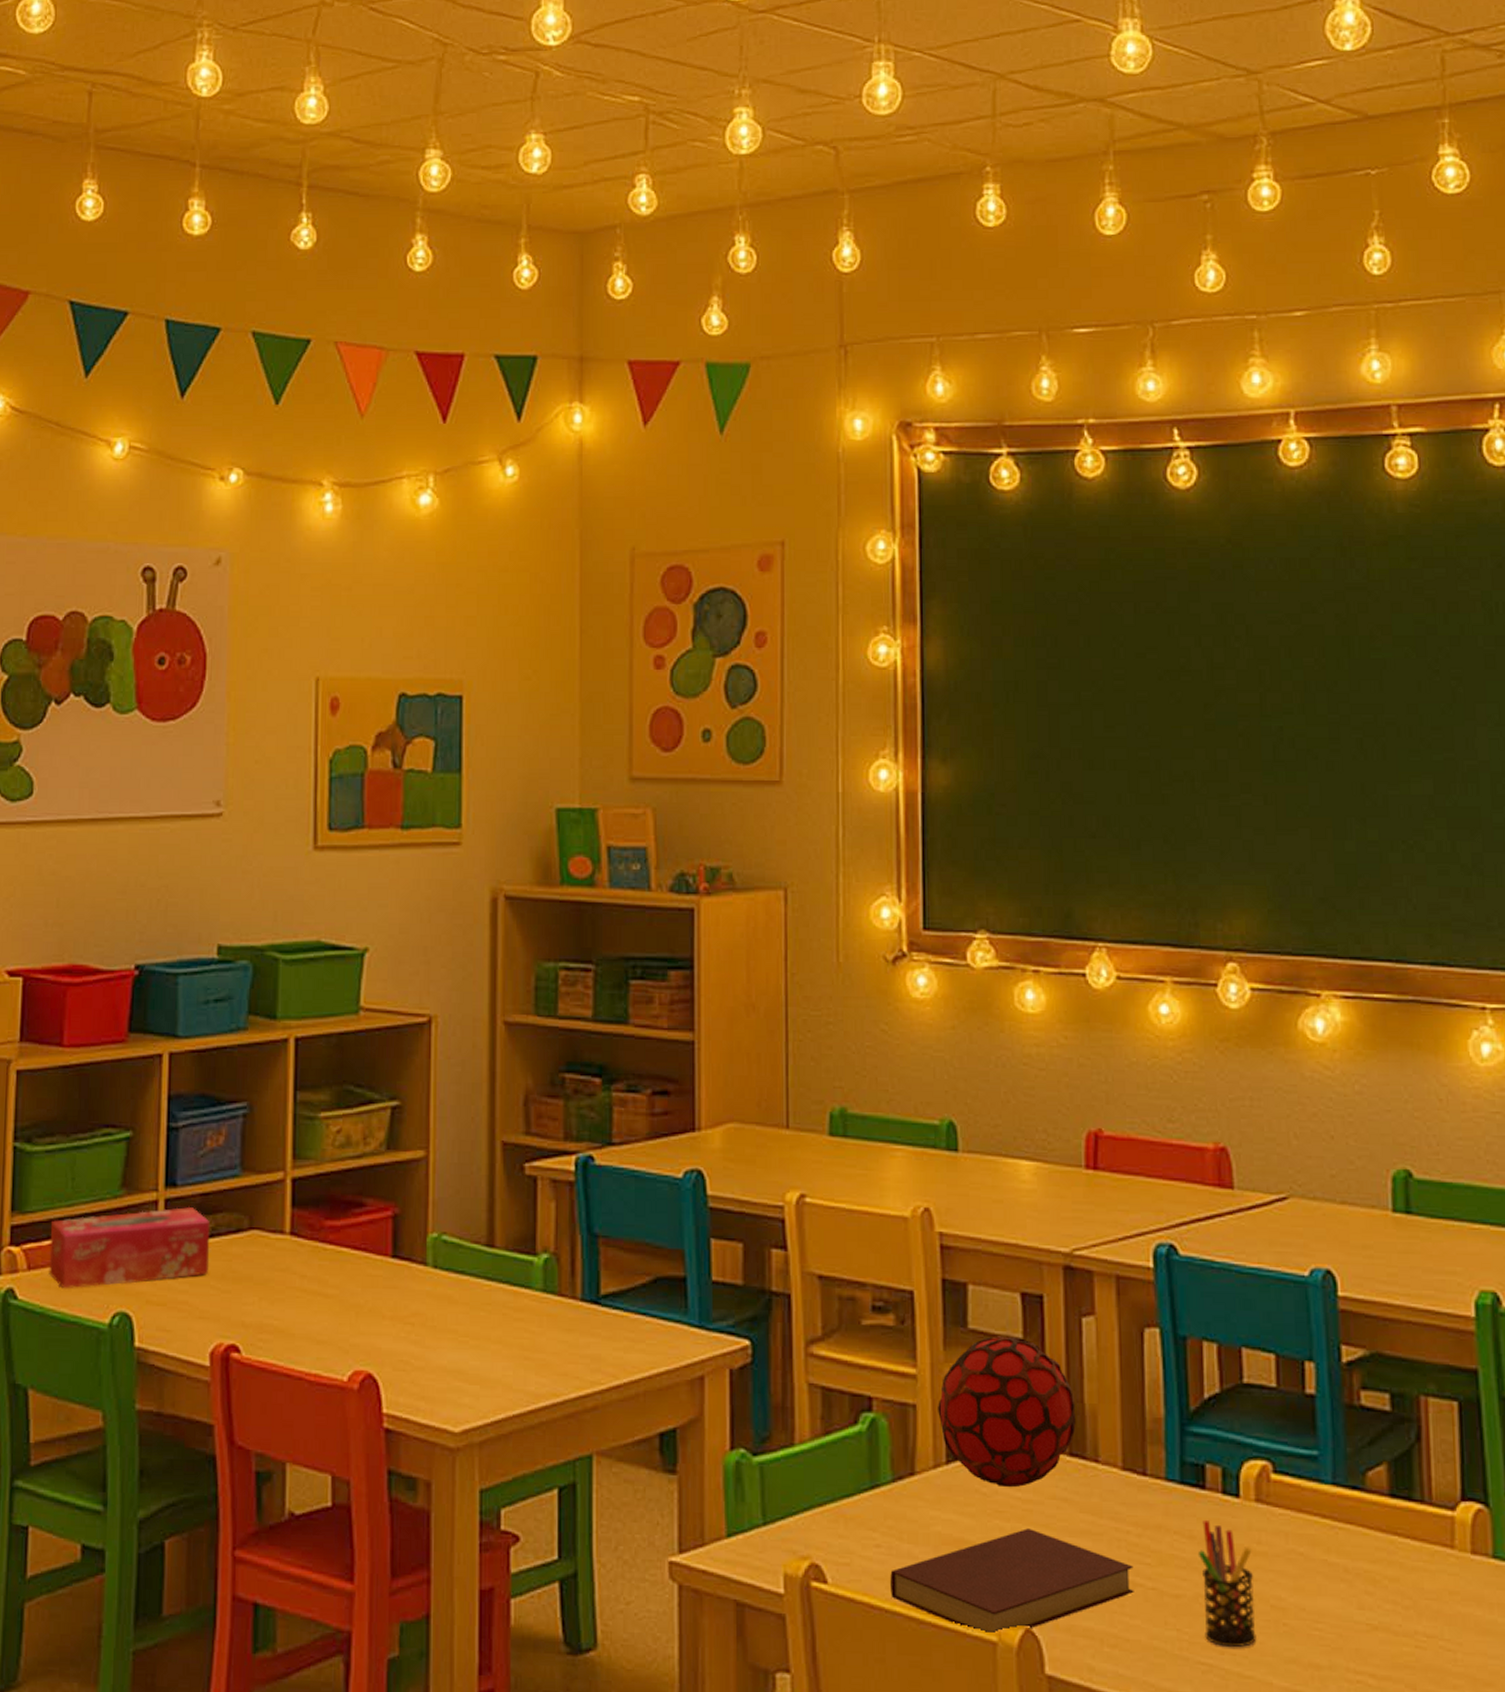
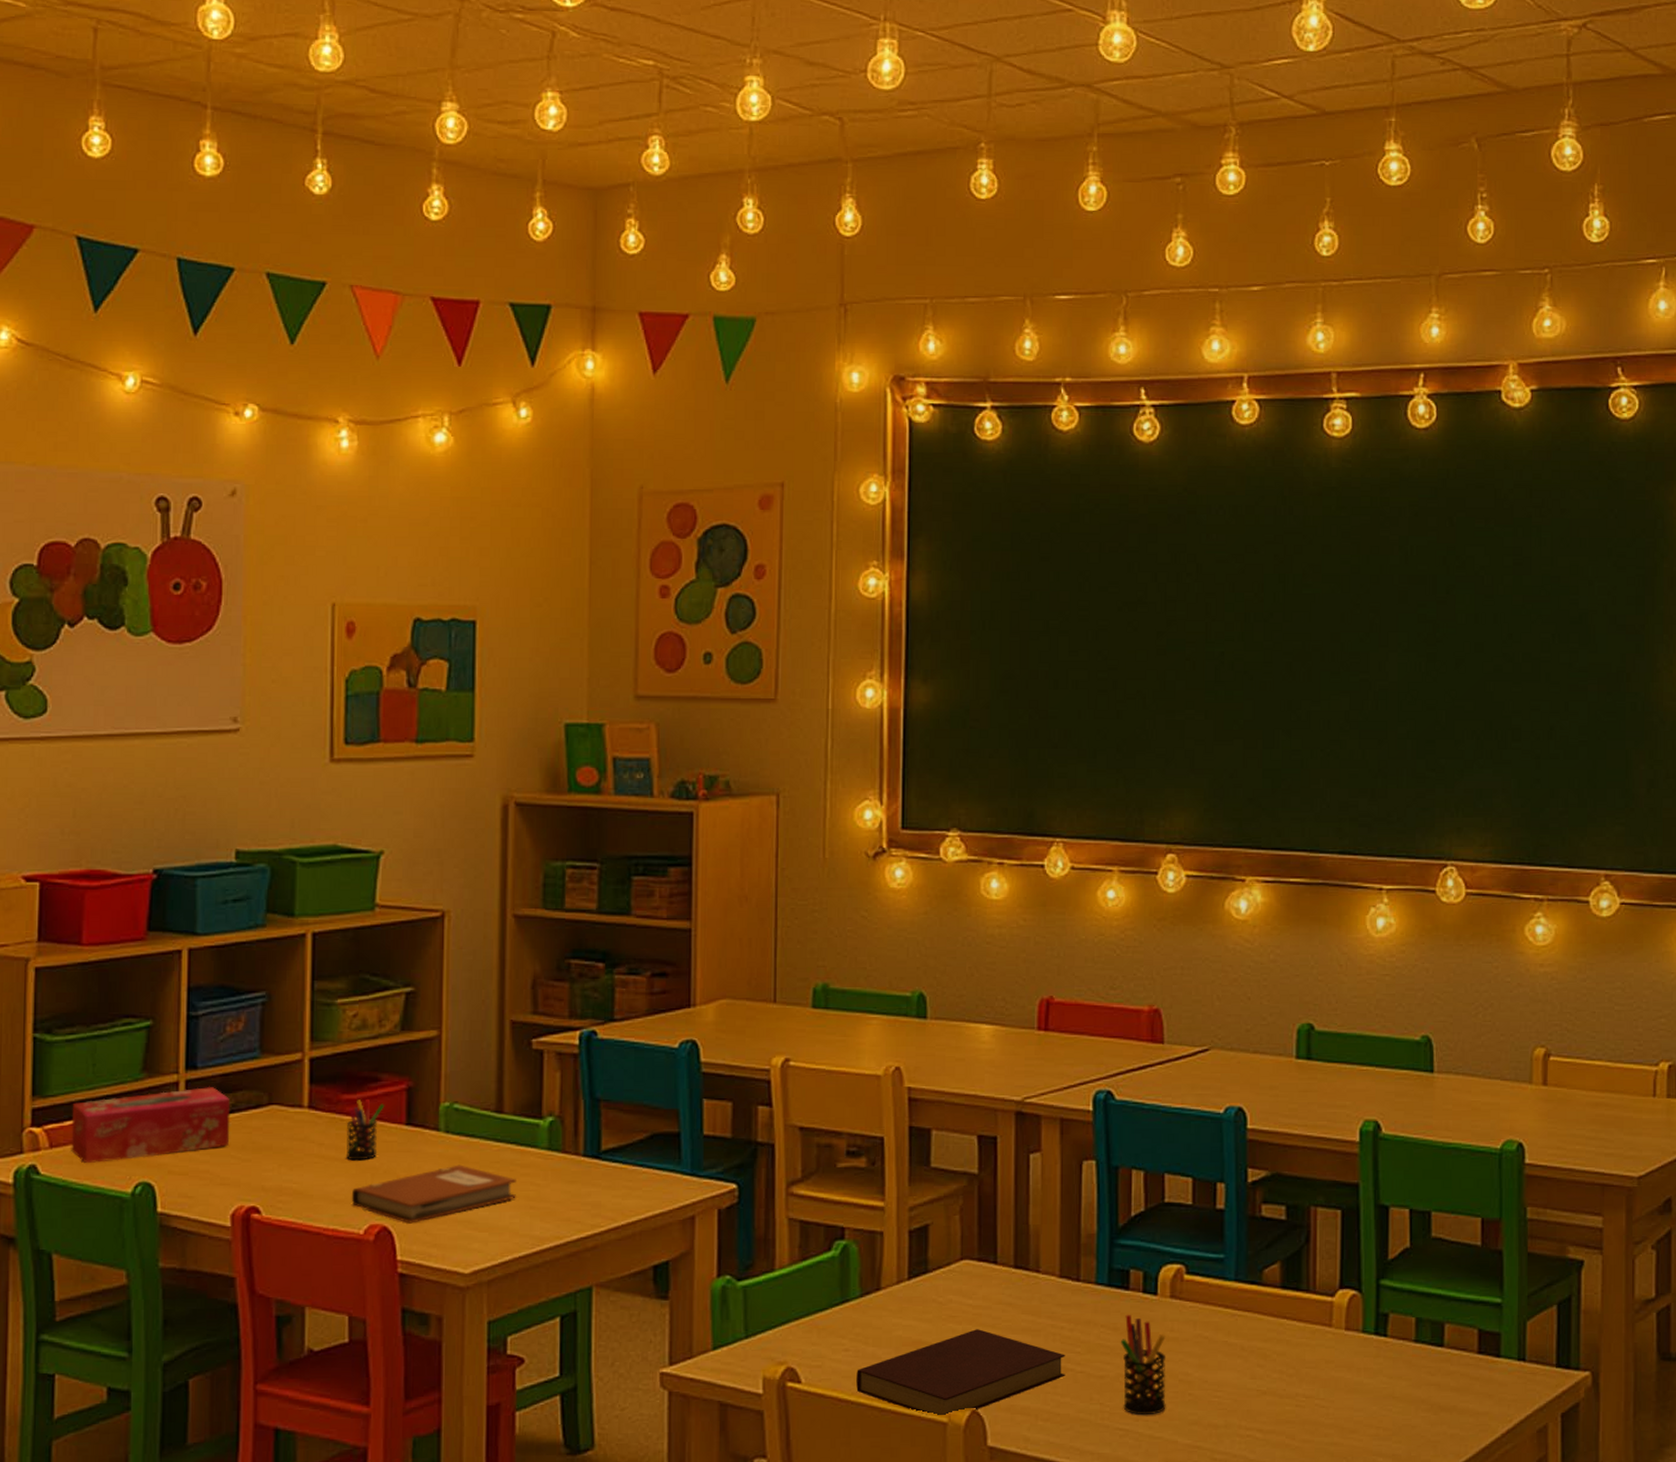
pen holder: none [330,1225,370,1297] -> present [347,1098,385,1161]
notebook: none [334,1305,509,1371] -> present [351,1164,516,1224]
decorative orb: present [938,1336,1076,1488] -> none [902,1172,1021,1297]

